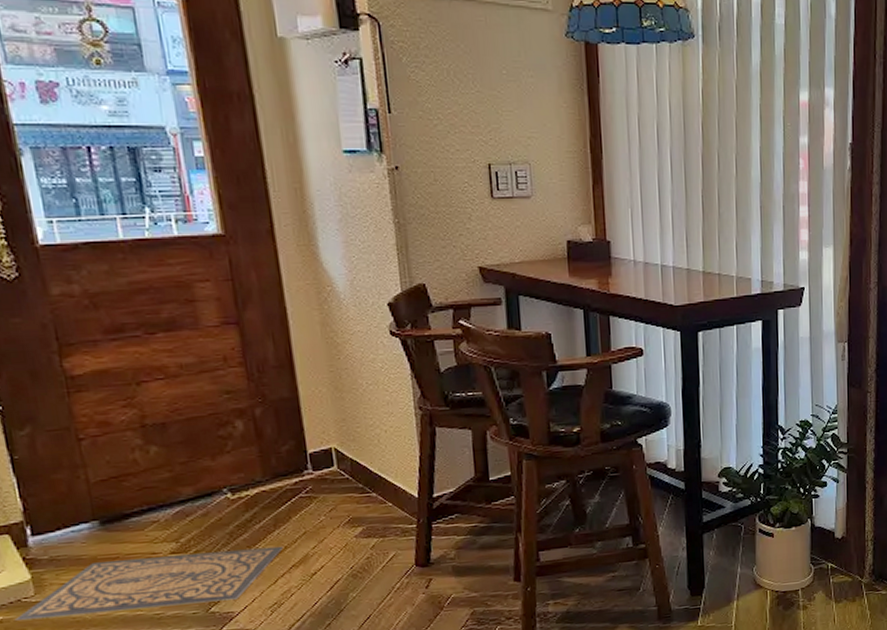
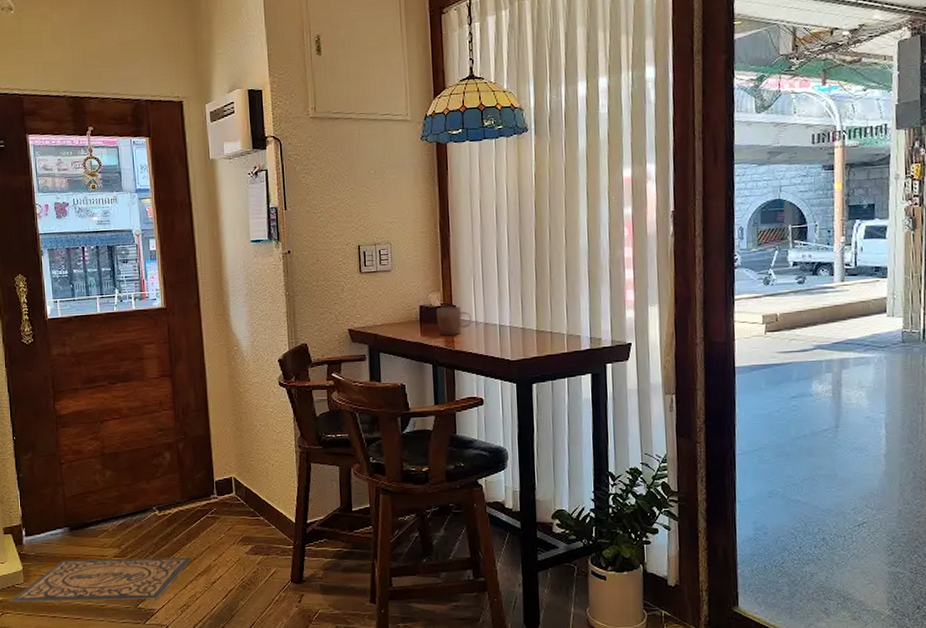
mug: none [587,242,629,276] -> present [436,306,471,336]

